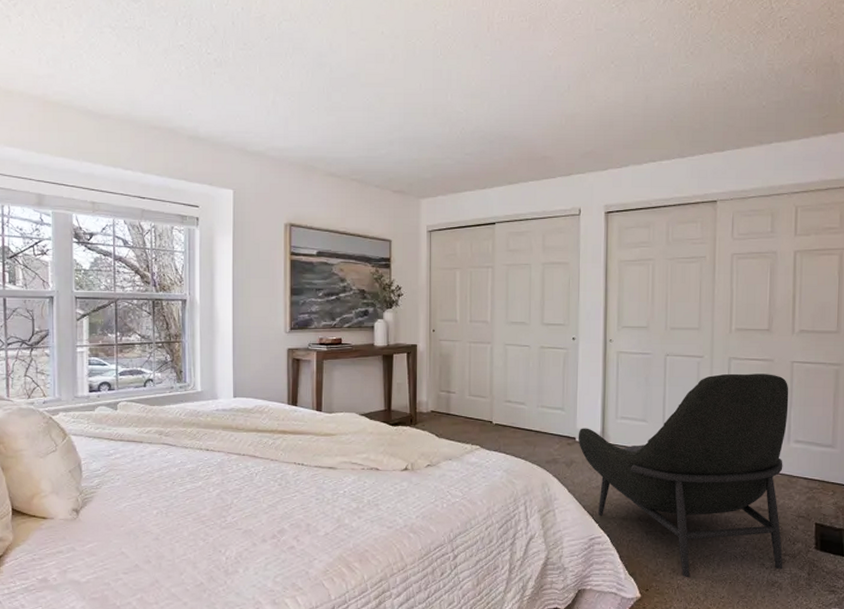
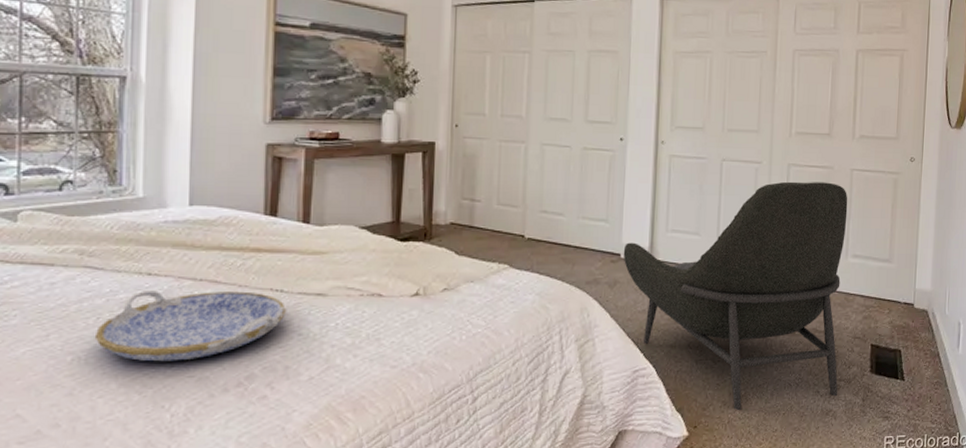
serving tray: none [171,462,306,517] -> present [94,291,286,362]

